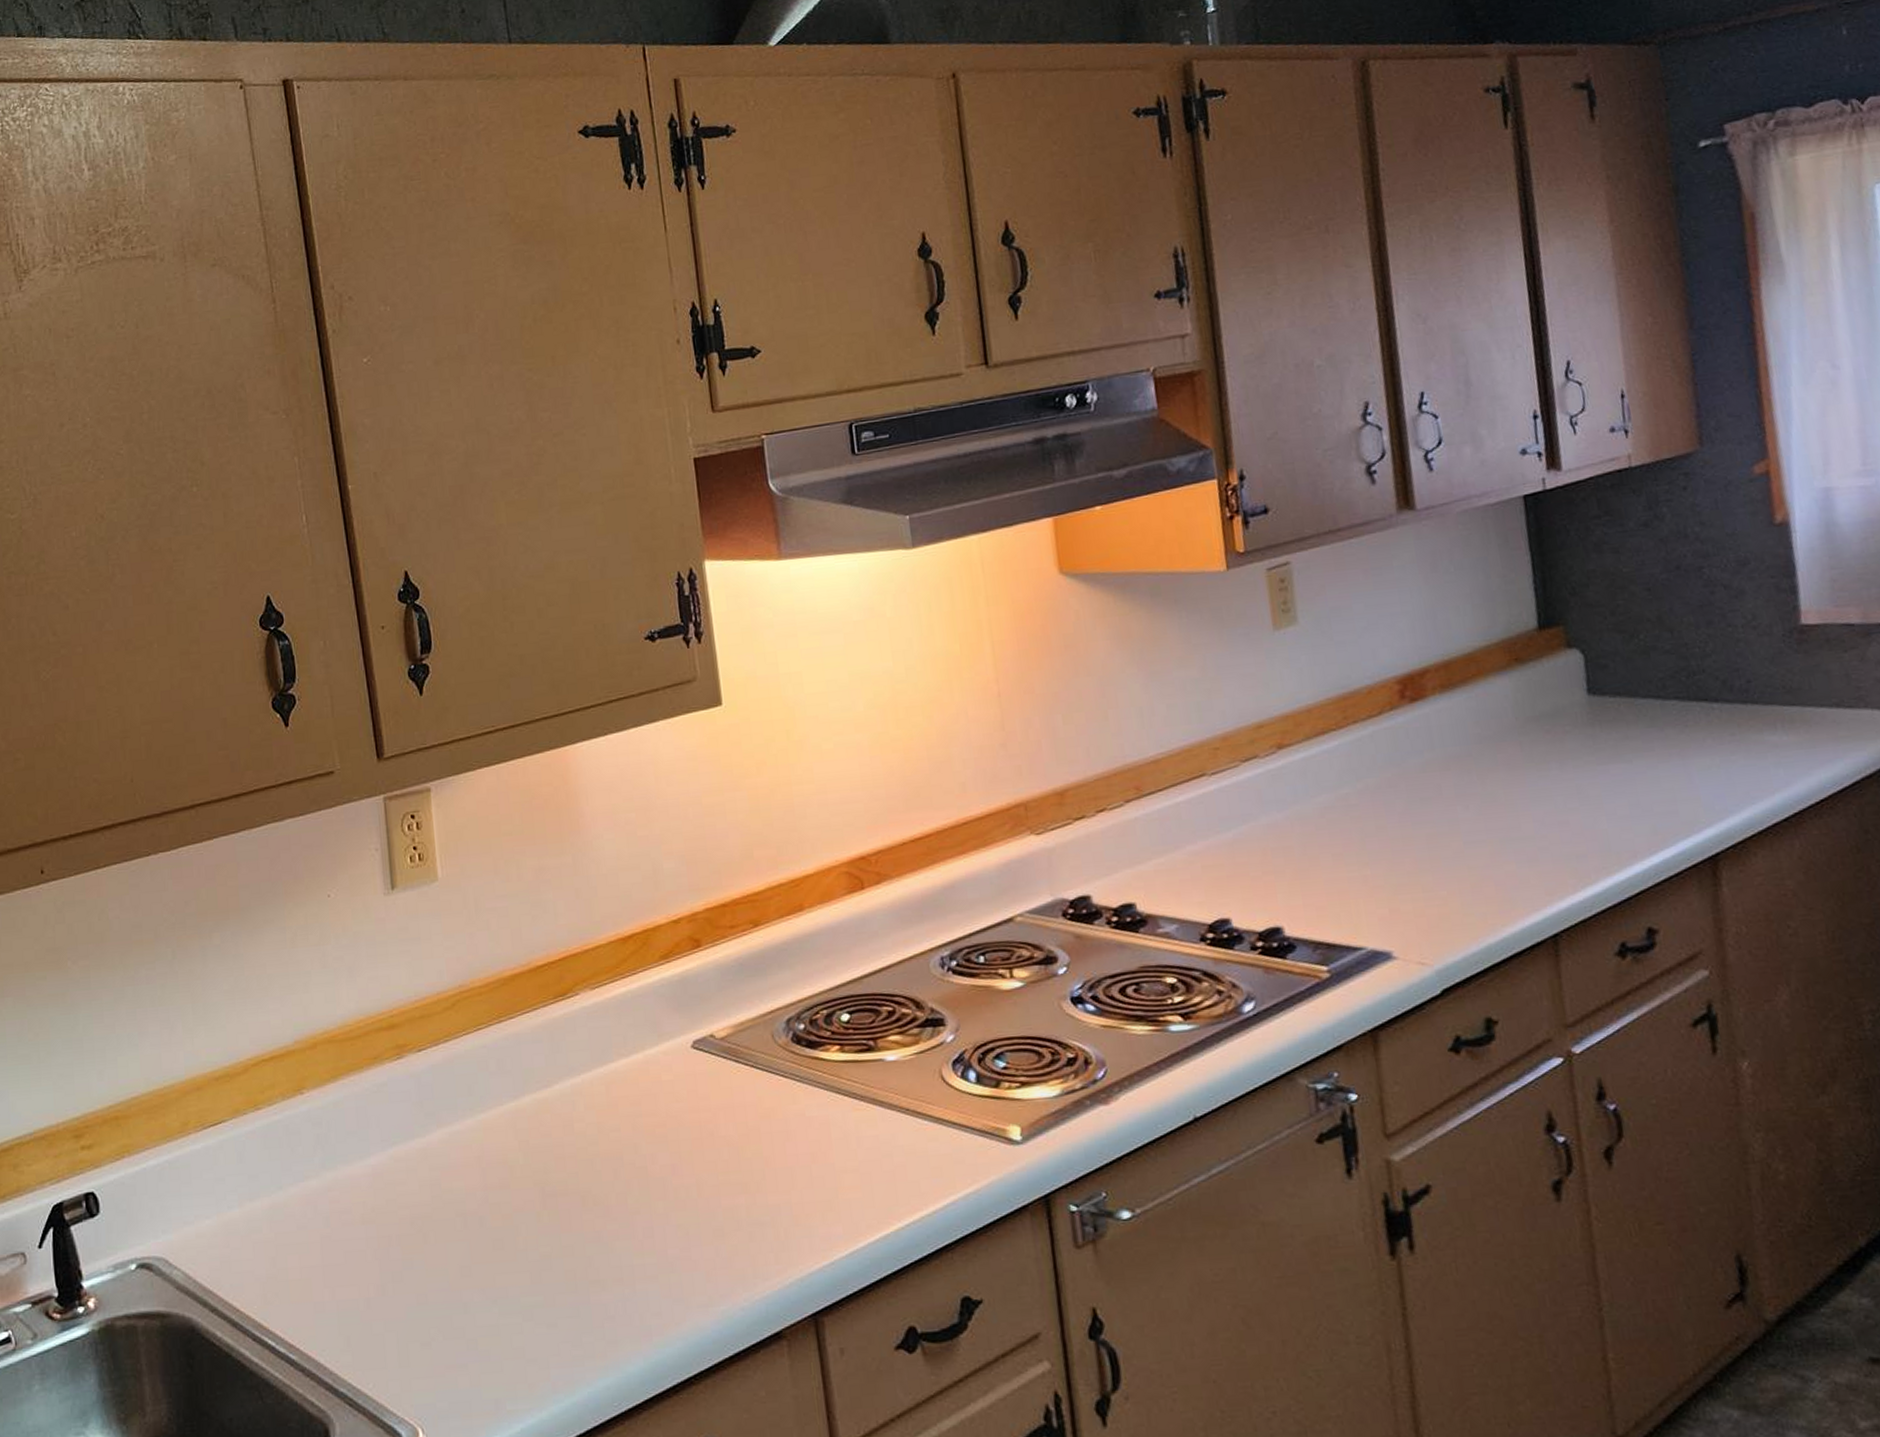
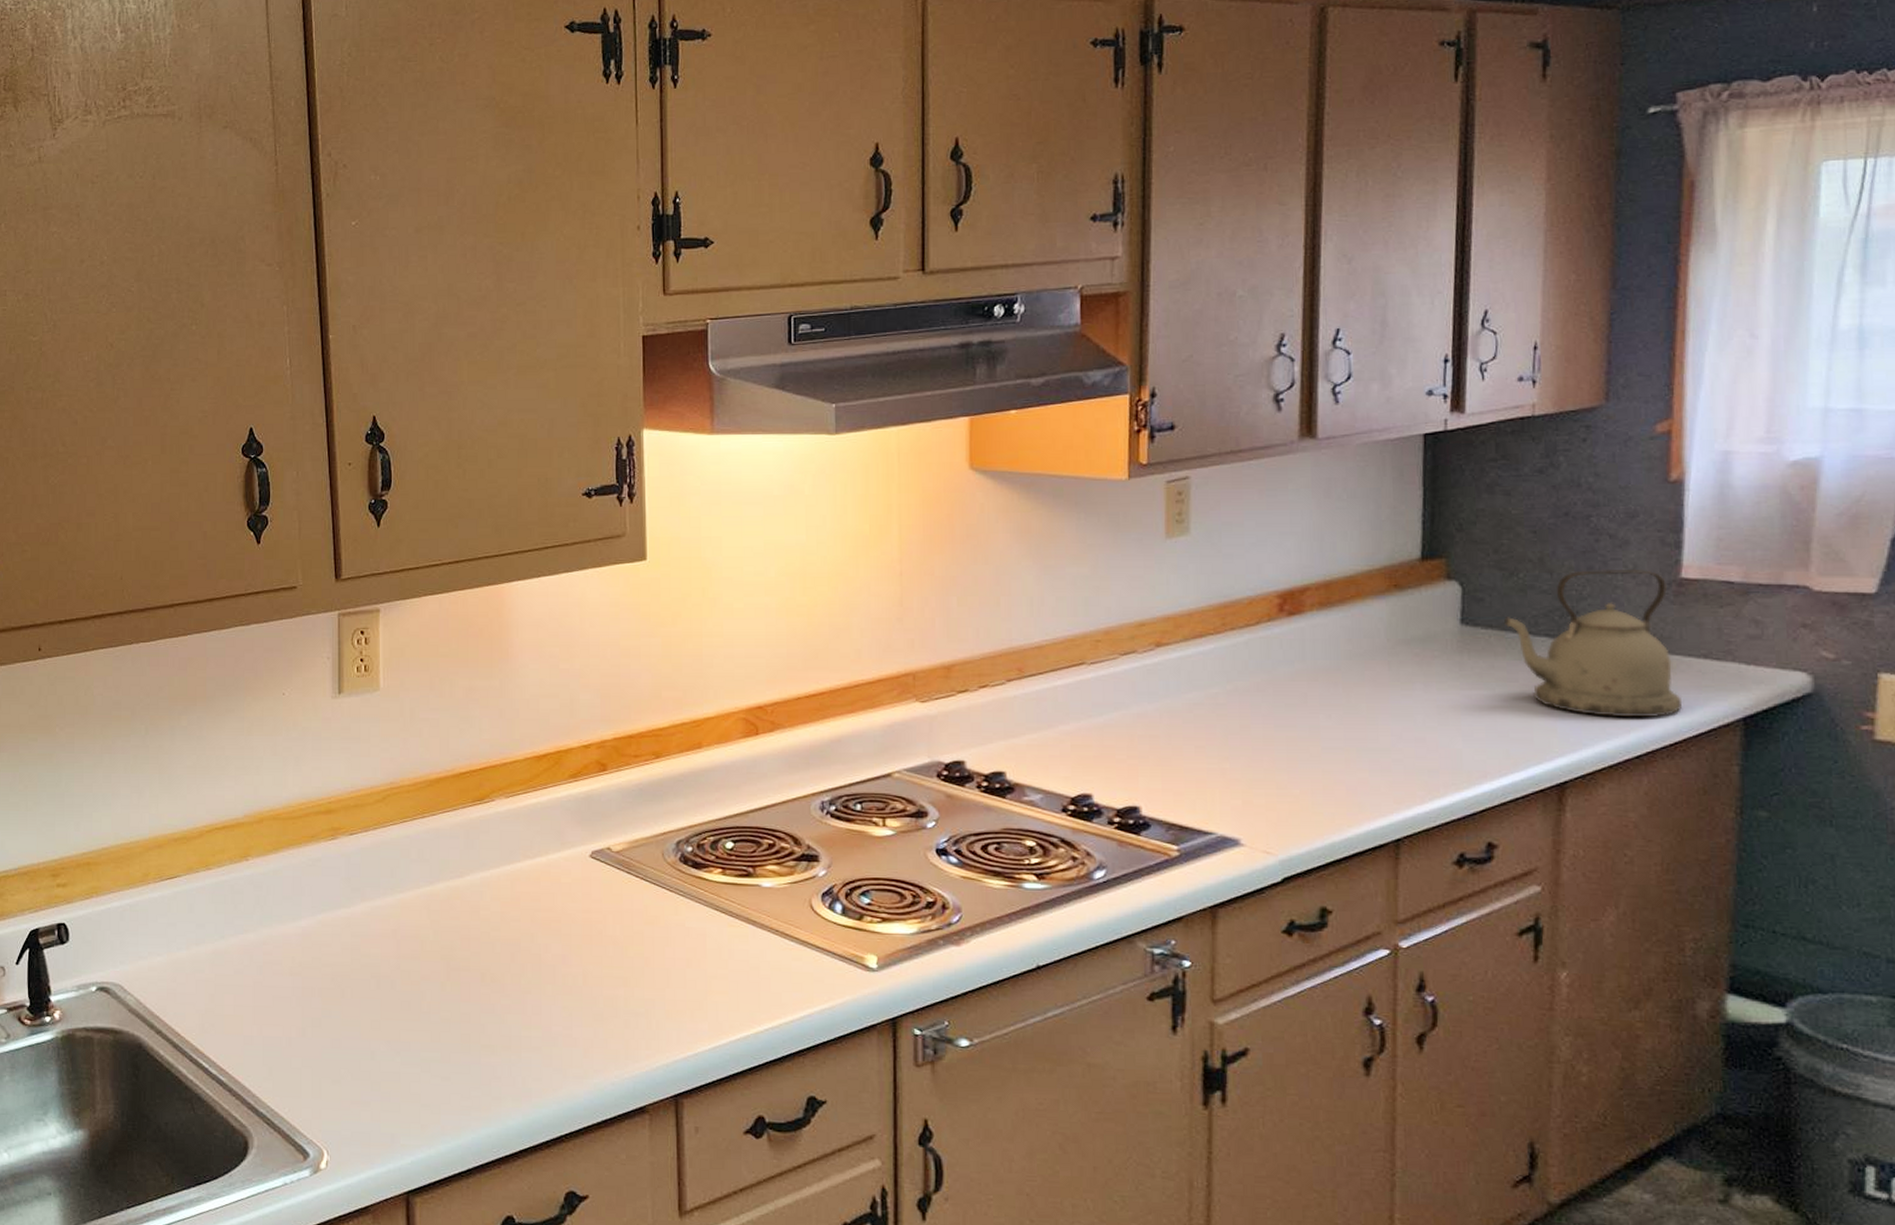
kettle: none [1630,619,1822,780] -> present [1503,568,1682,718]

